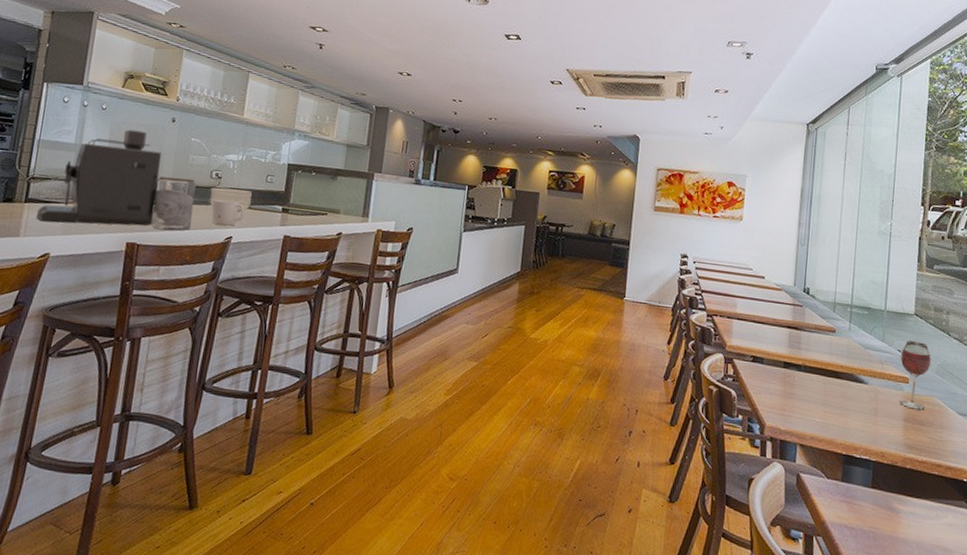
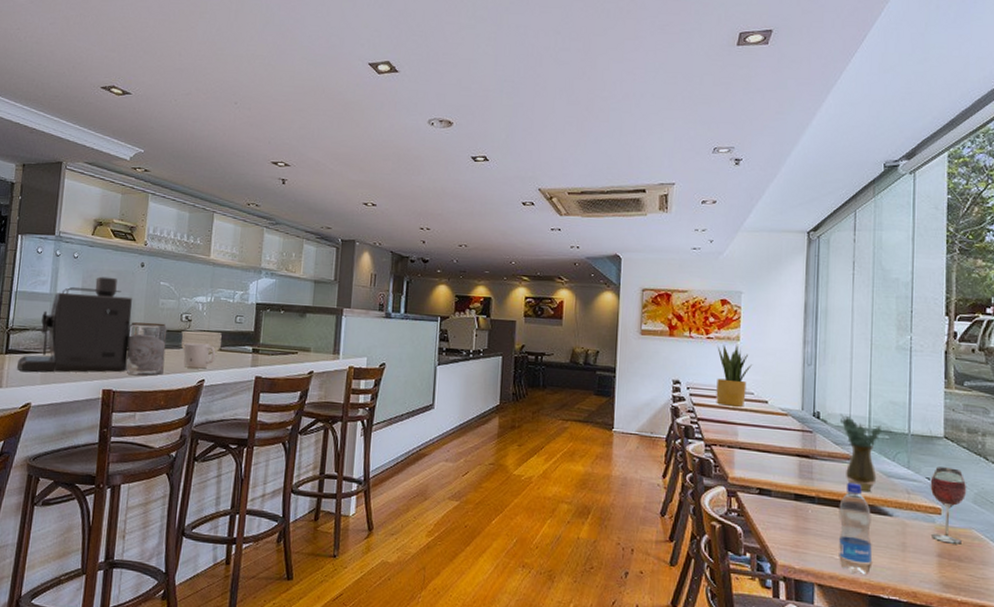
planter: none [718,223,753,281] -> present [716,343,753,407]
bottle: none [819,353,849,437] -> present [839,482,872,576]
vase: none [827,290,862,361] -> present [840,413,881,491]

